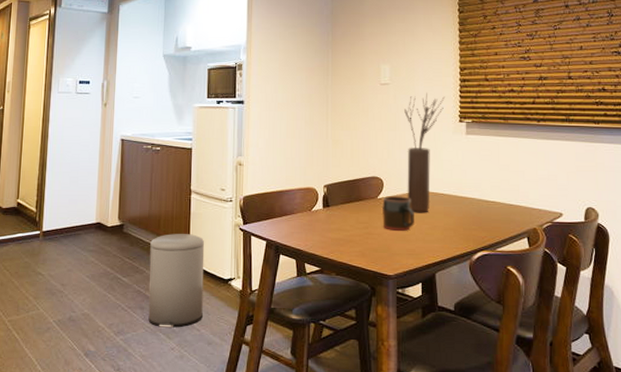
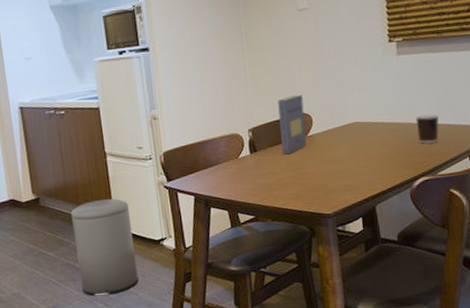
book: none [352,158,377,213] -> present [278,94,307,155]
mug: present [382,195,414,231] -> none [313,130,349,168]
vase: present [404,93,445,213] -> none [327,14,371,146]
mug: none [479,192,502,220] -> present [415,114,440,144]

